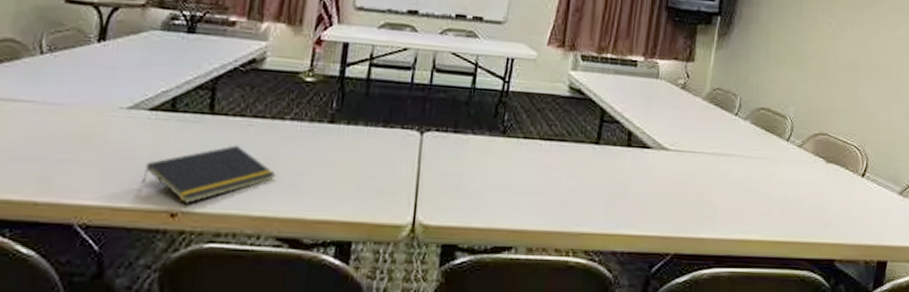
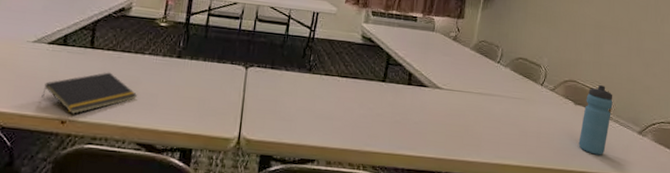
water bottle: none [831,138,870,223] -> present [578,85,613,155]

